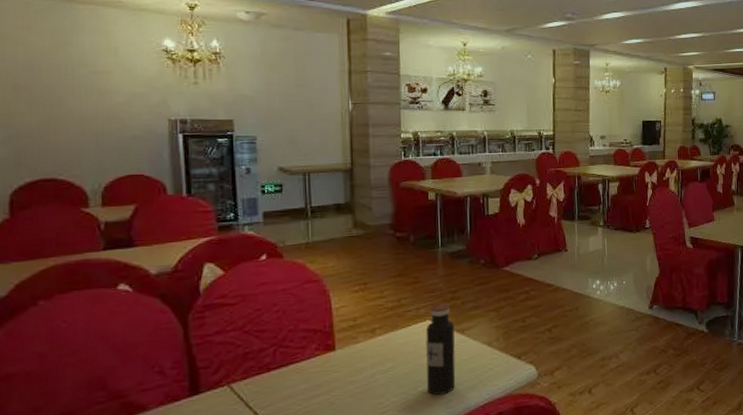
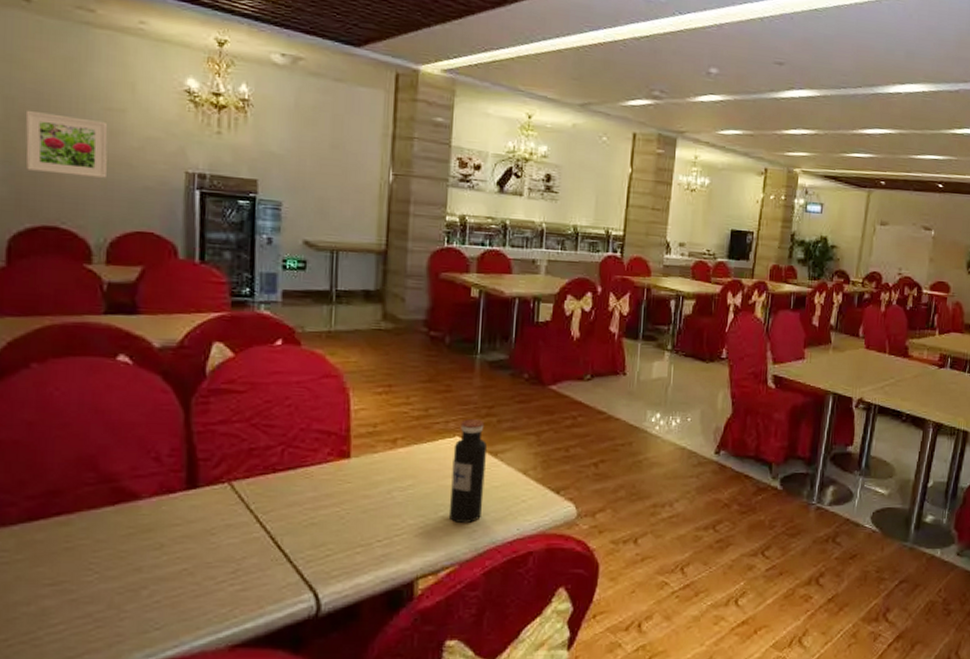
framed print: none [19,79,97,132] -> present [25,110,108,178]

